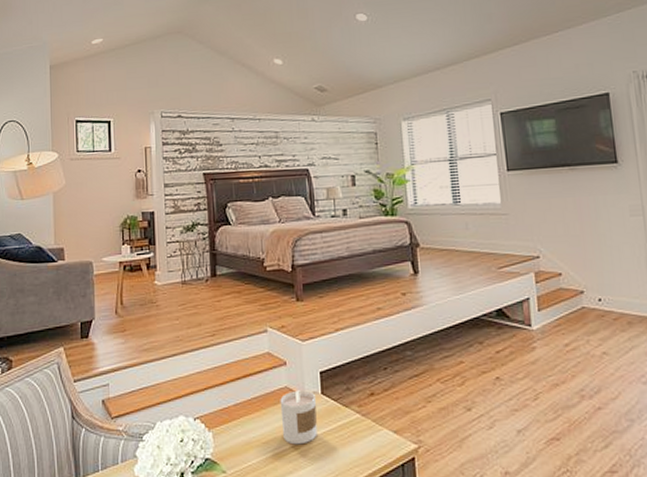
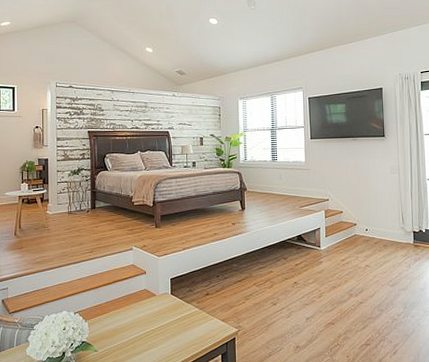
candle: present [280,390,317,445] -> none [140,292,167,331]

